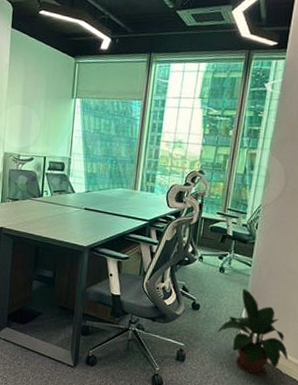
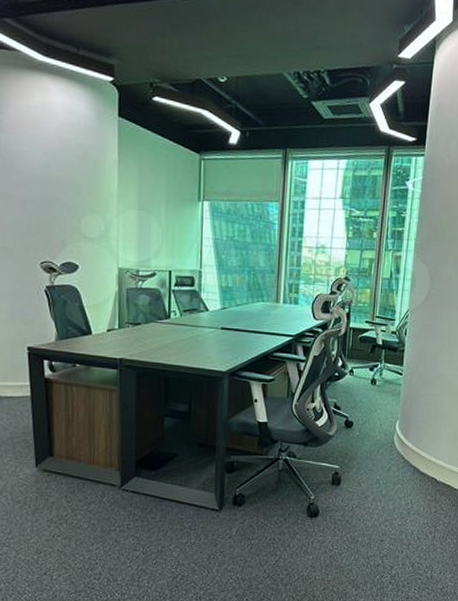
potted plant: present [216,288,288,376] -> none [371,399,442,488]

